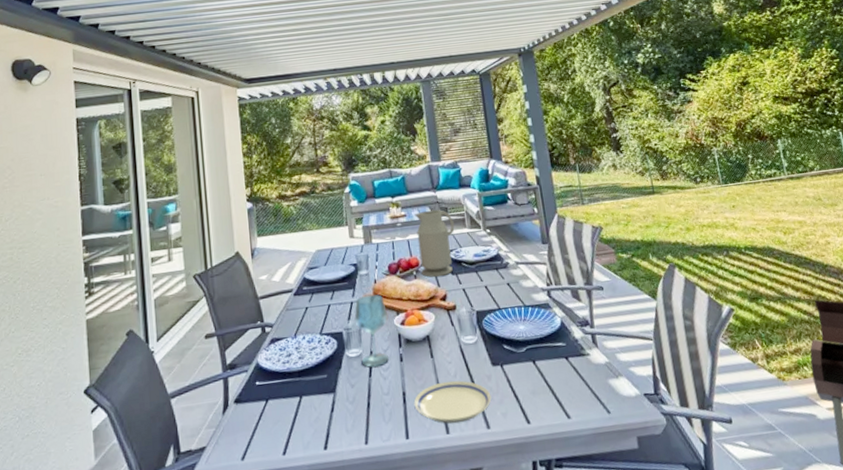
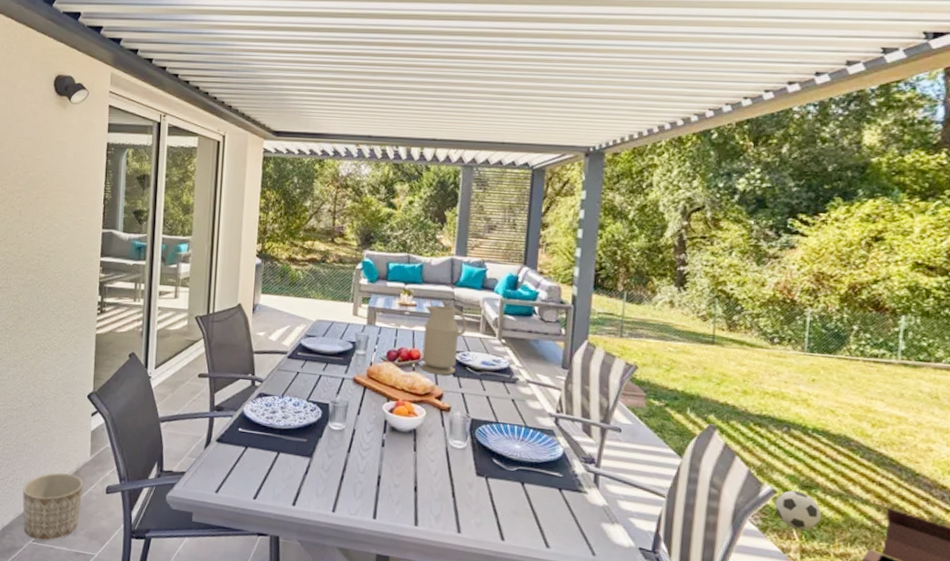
wine glass: present [354,294,389,367] -> none [343,374,379,445]
plate: present [414,380,492,424] -> none [387,476,469,520]
soccer ball: none [735,304,772,339] -> present [774,490,821,531]

